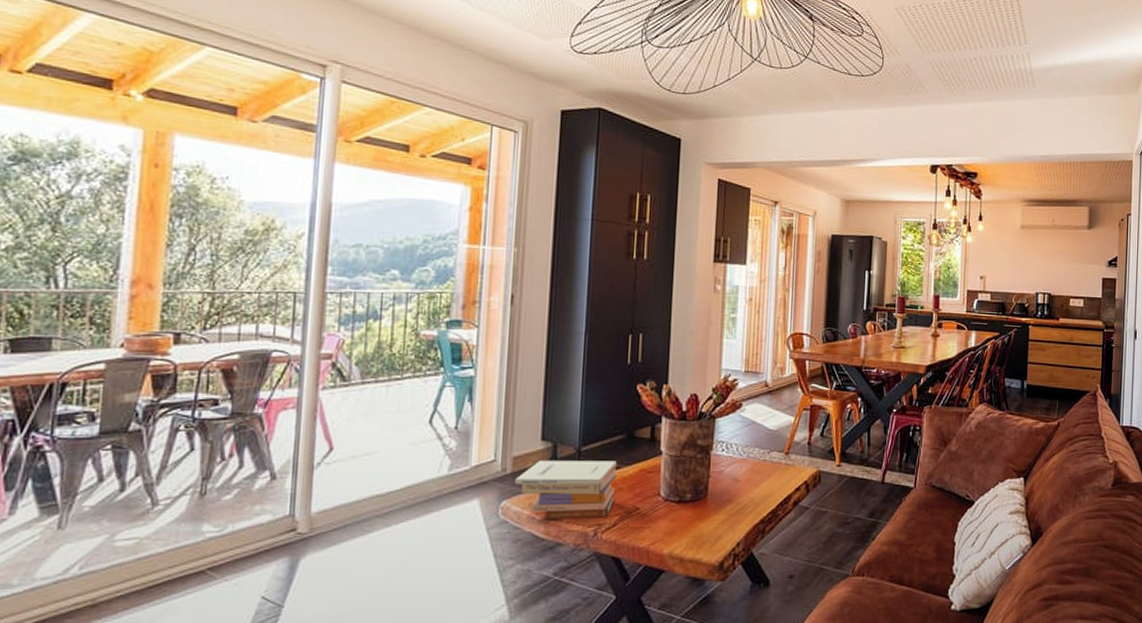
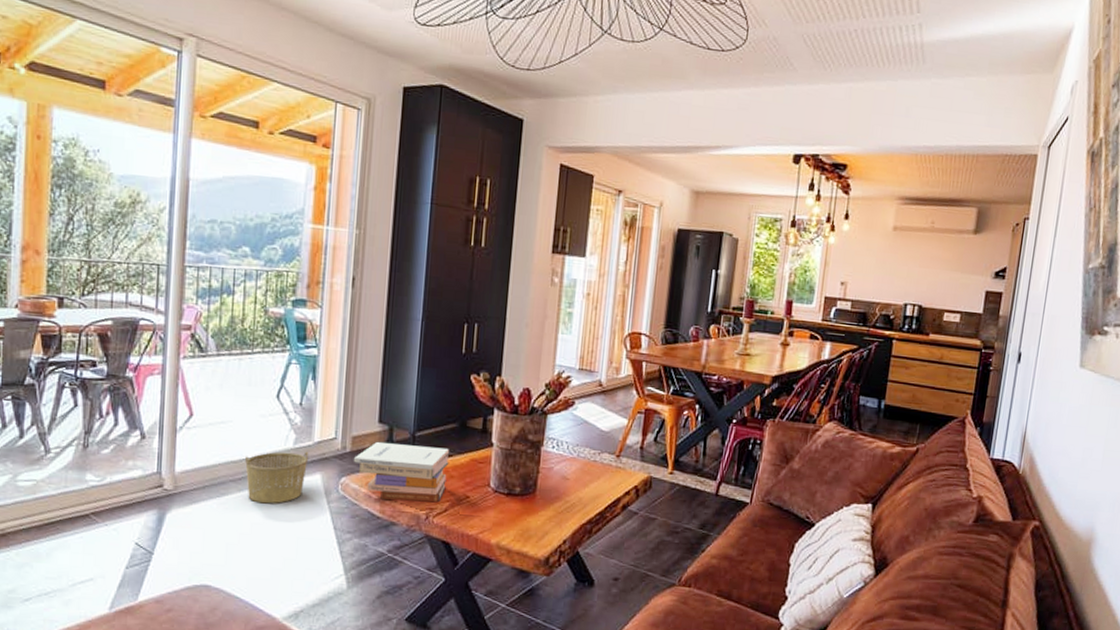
basket: none [393,476,466,538] -> present [245,451,309,504]

